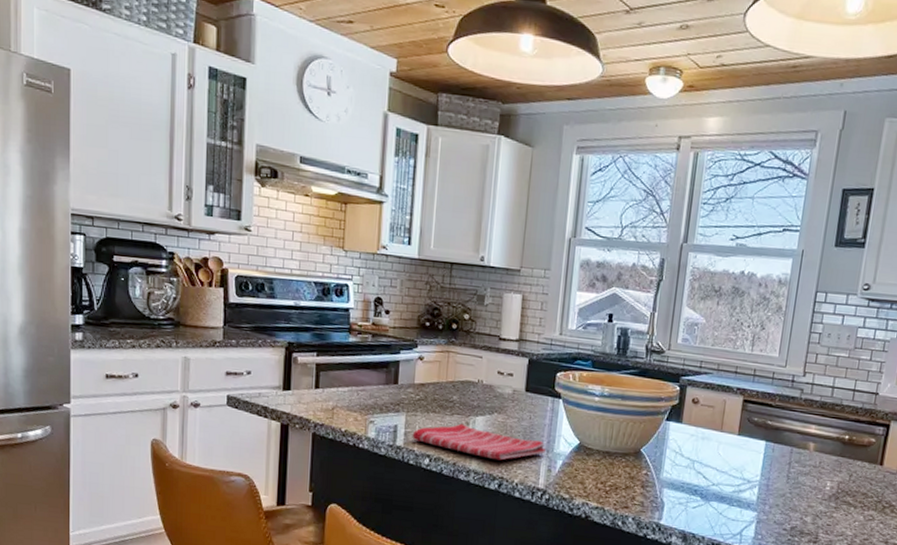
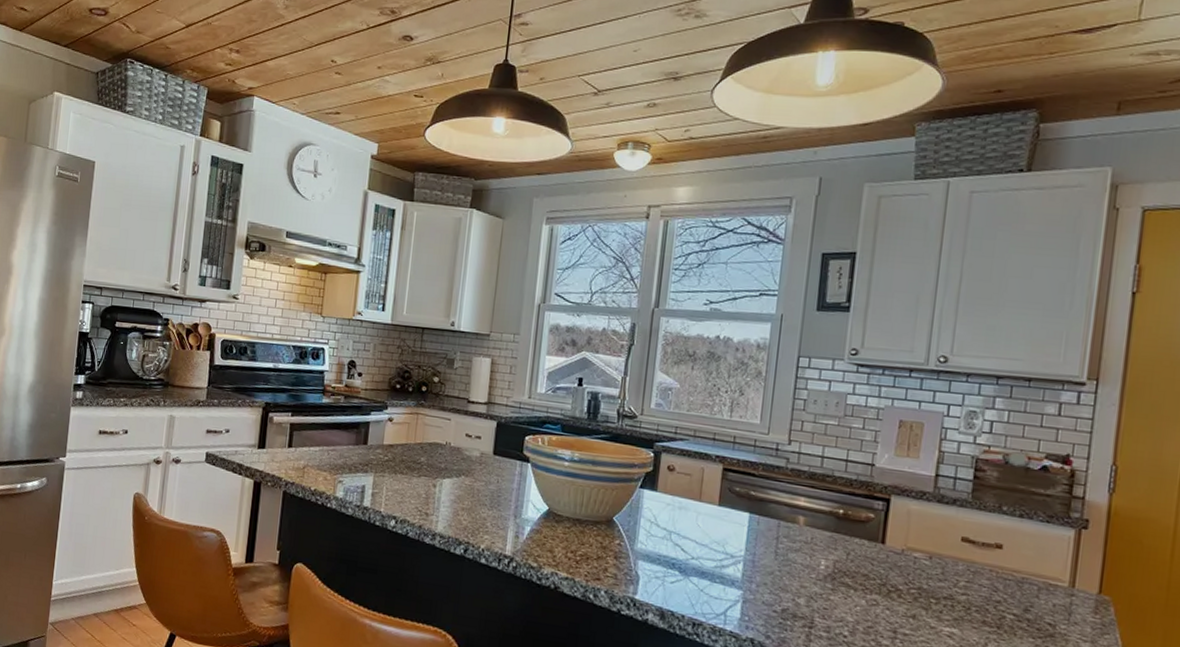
dish towel: present [412,423,547,461] -> none [379,485,514,525]

